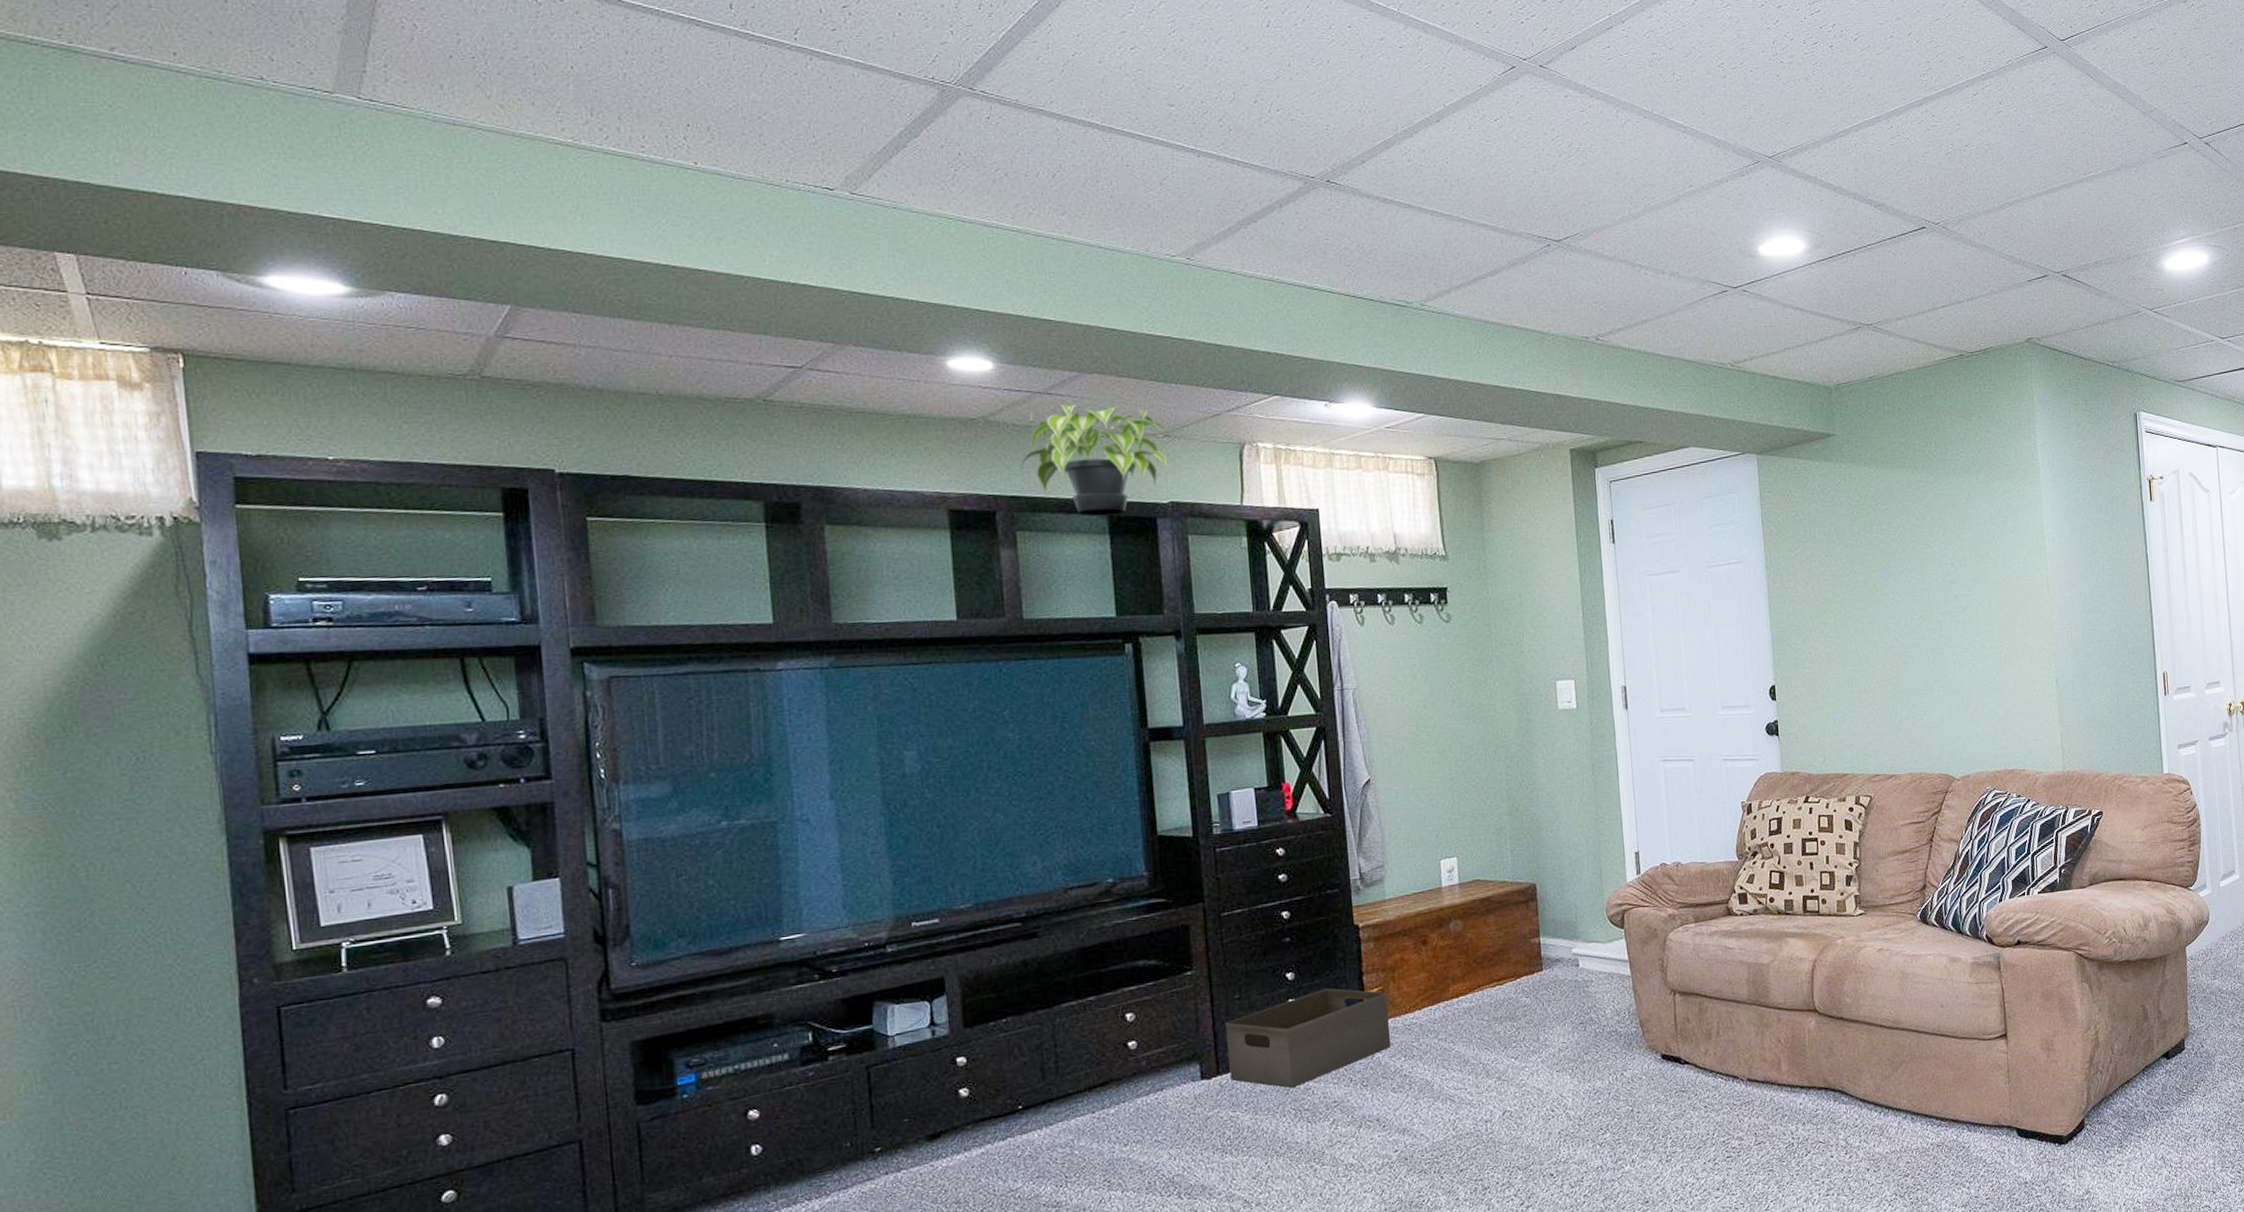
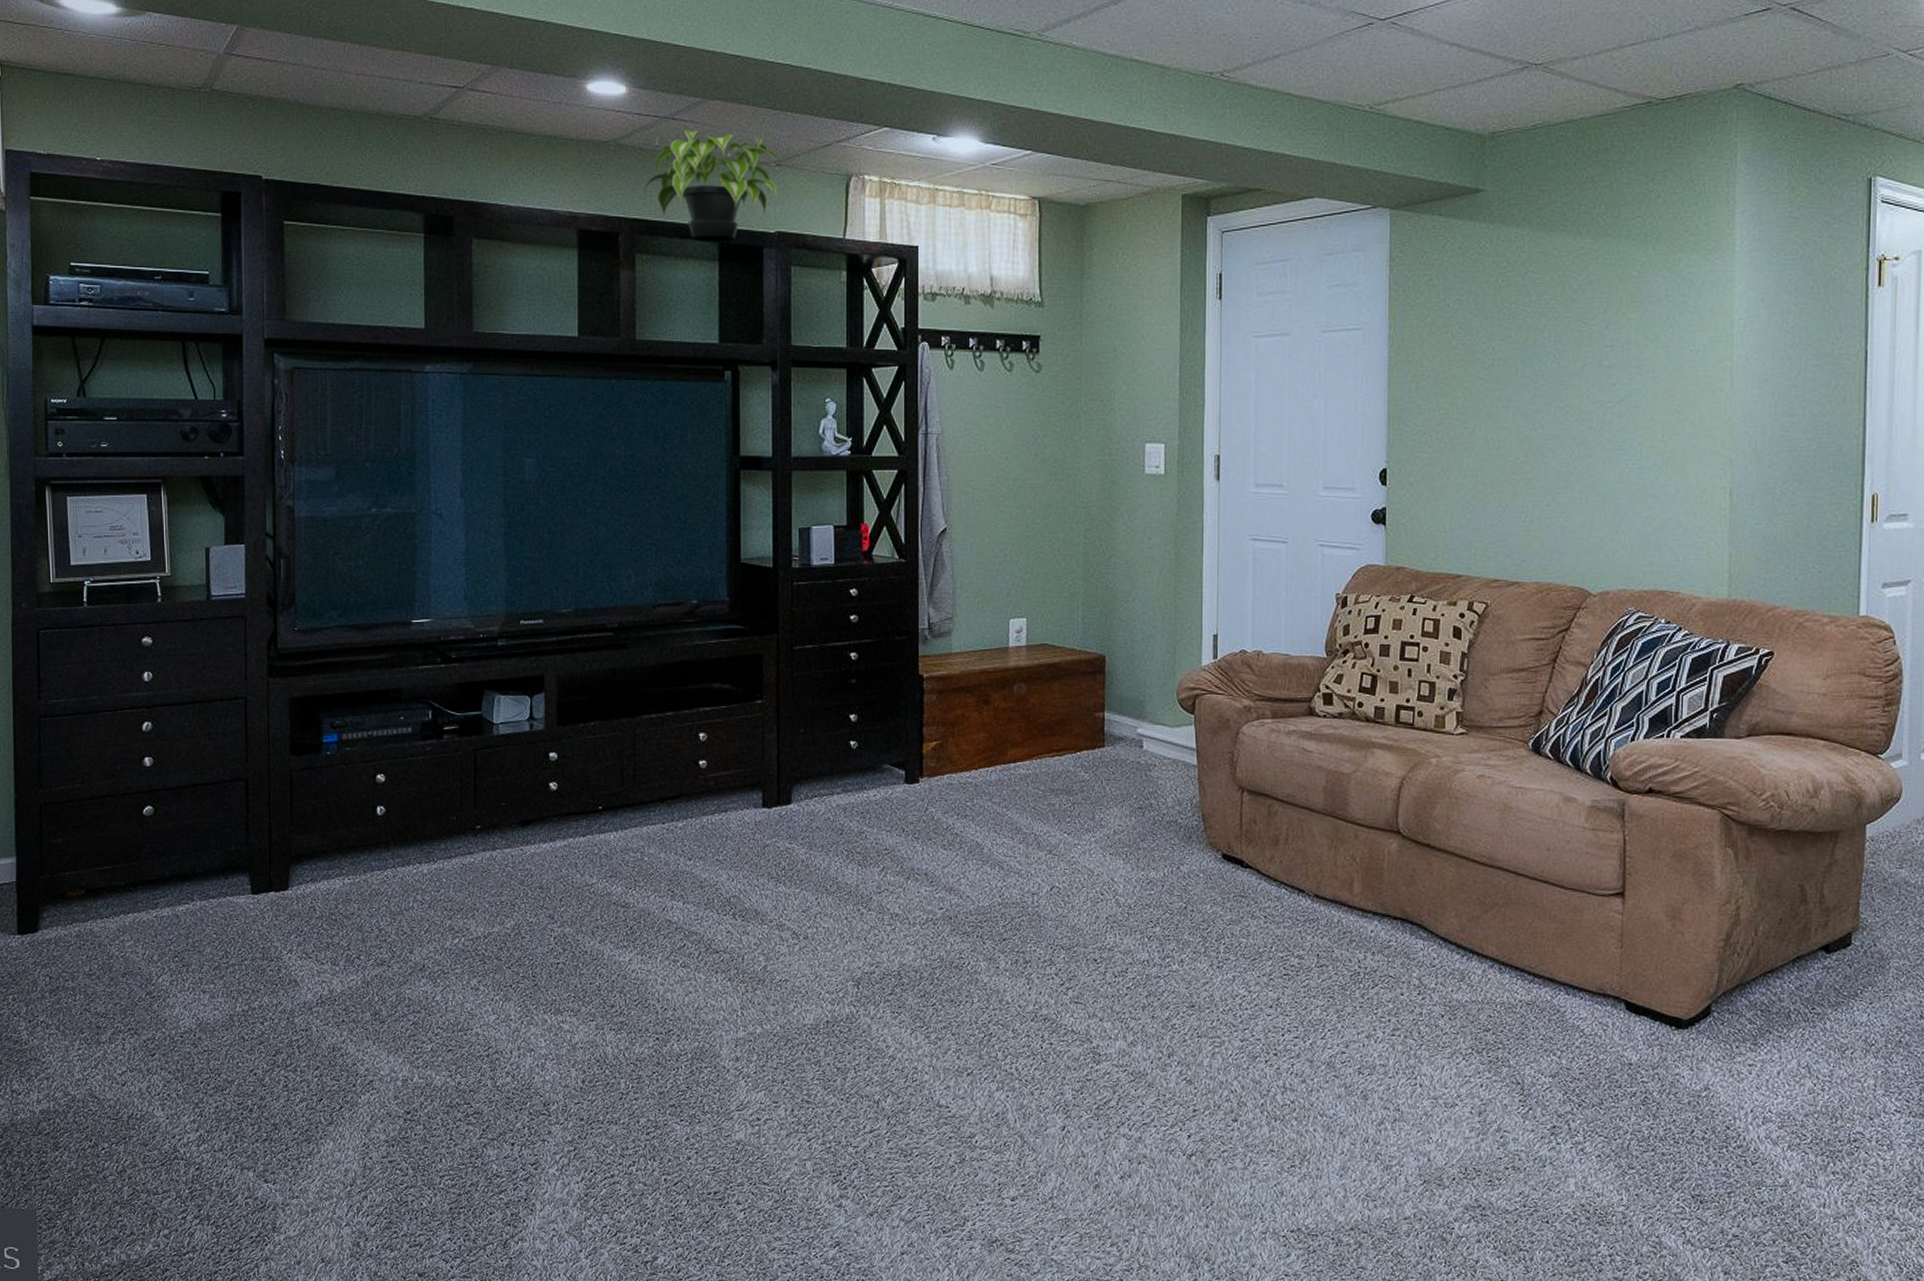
storage basket: present [1226,988,1391,1088] -> none [789,735,946,829]

